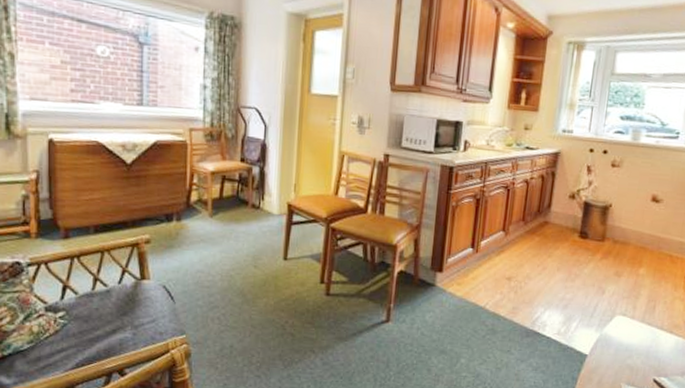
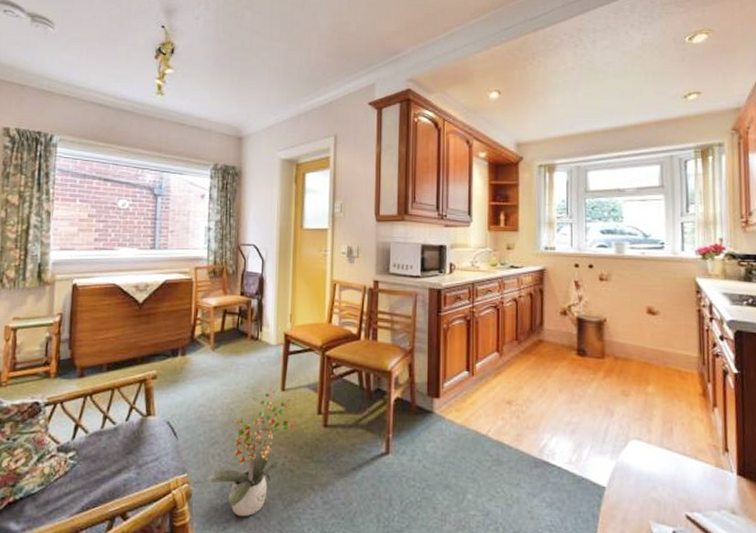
potted plant: none [204,257,297,375] -> present [205,388,295,517]

